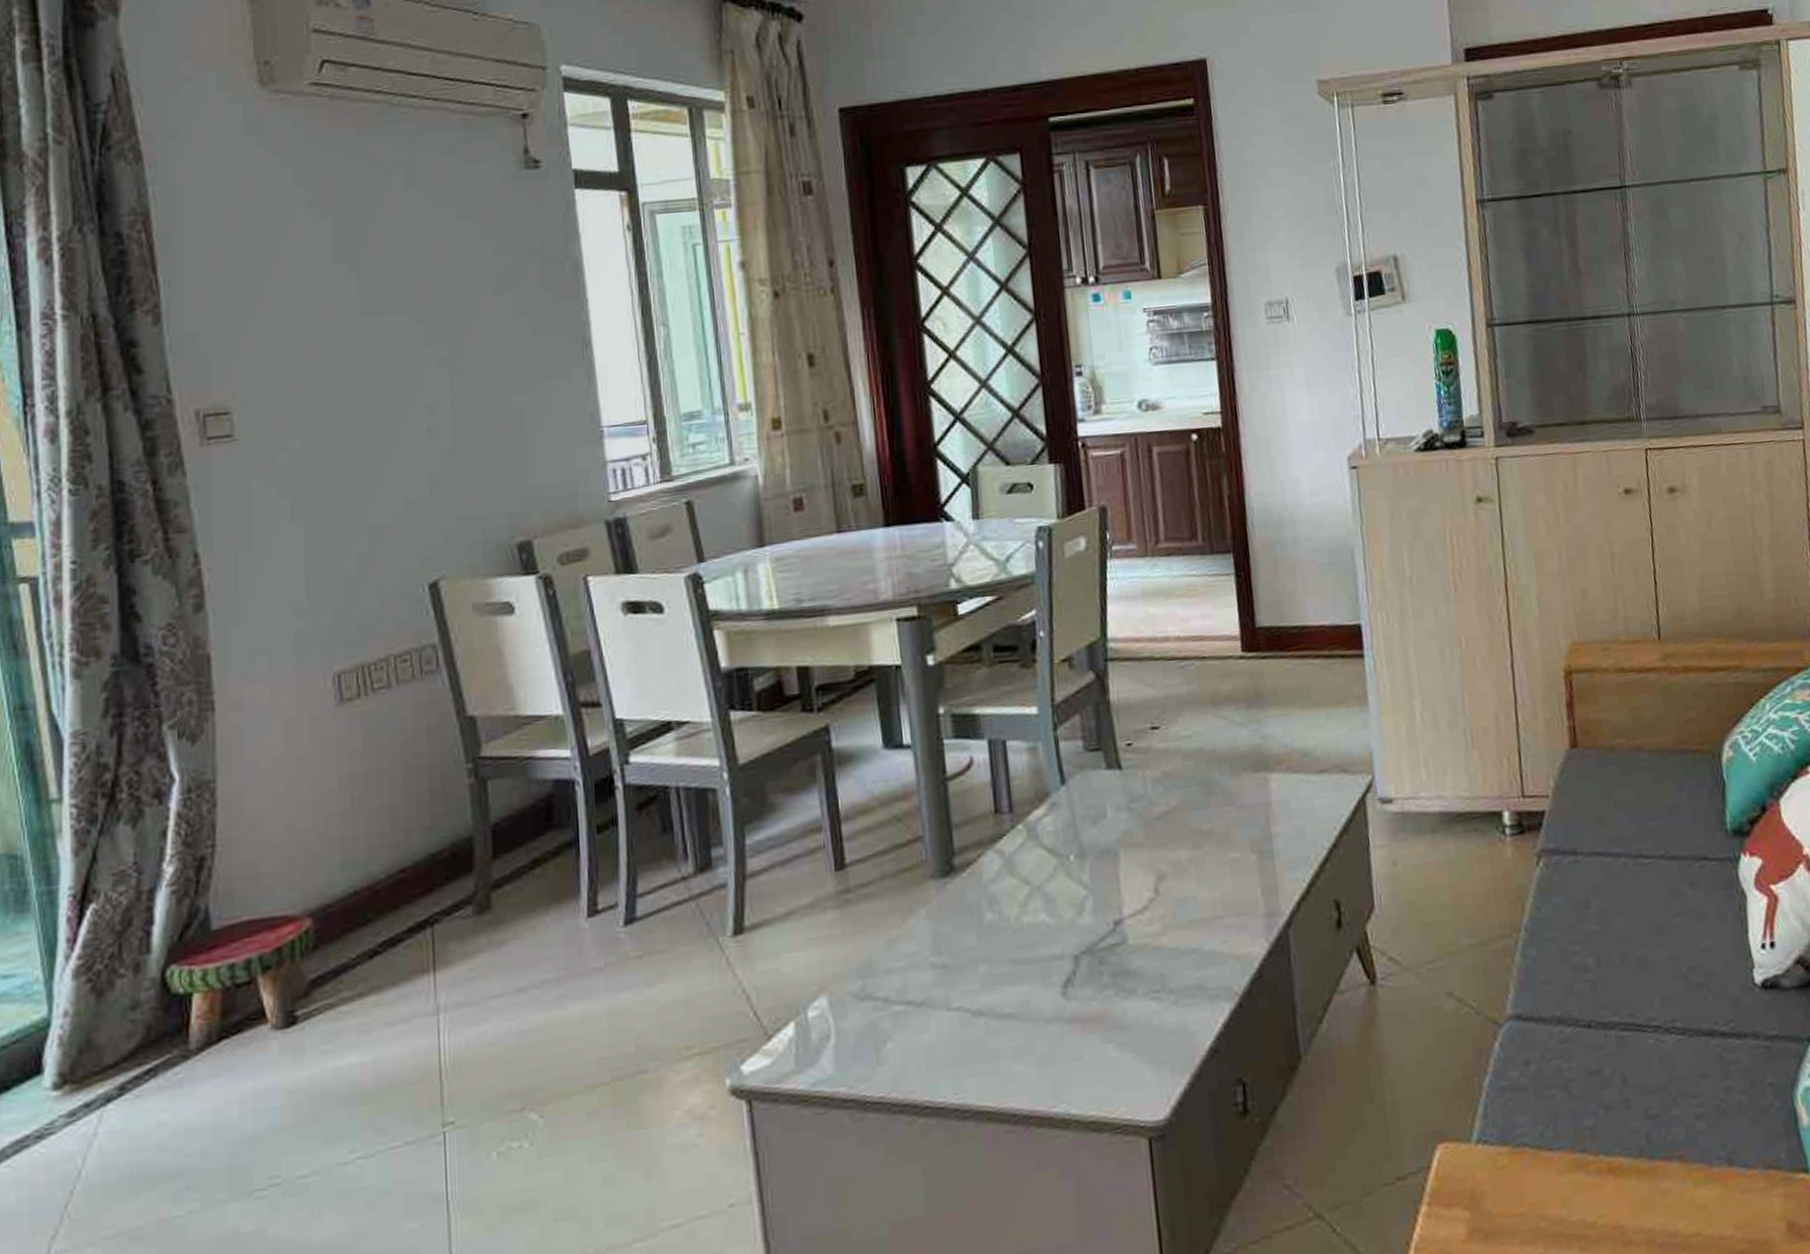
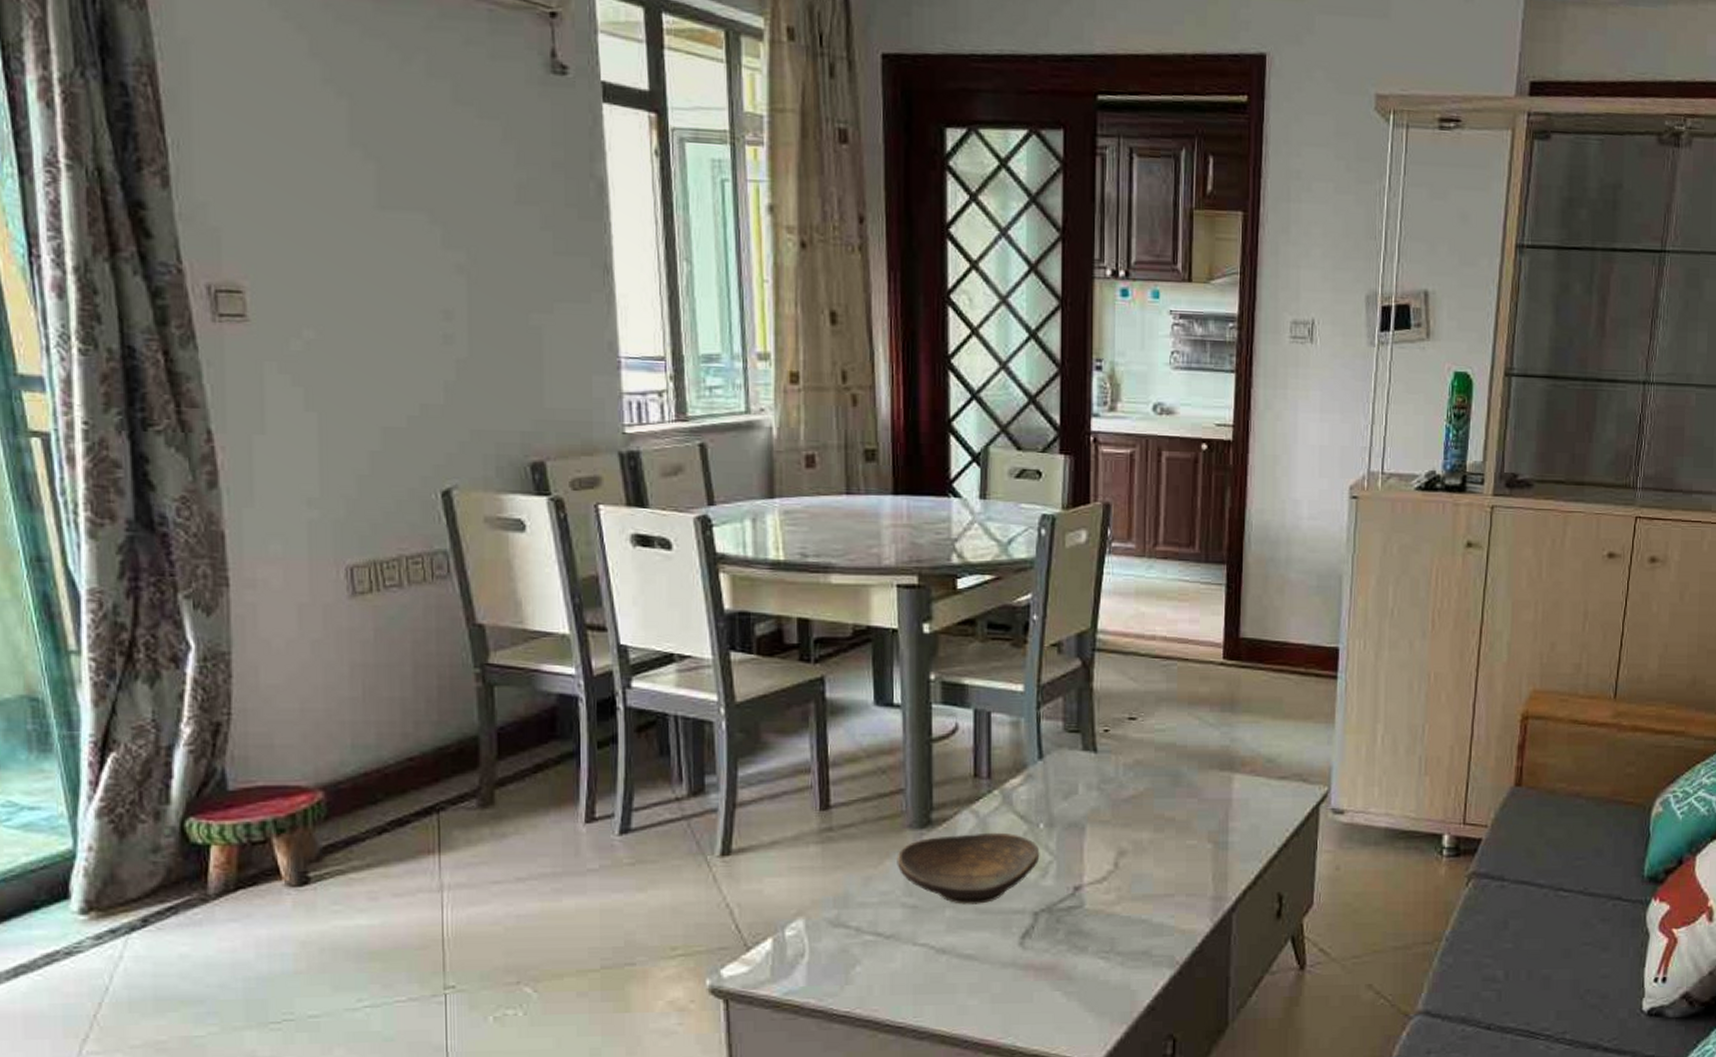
decorative bowl: none [920,870,1074,957] -> present [897,832,1040,904]

